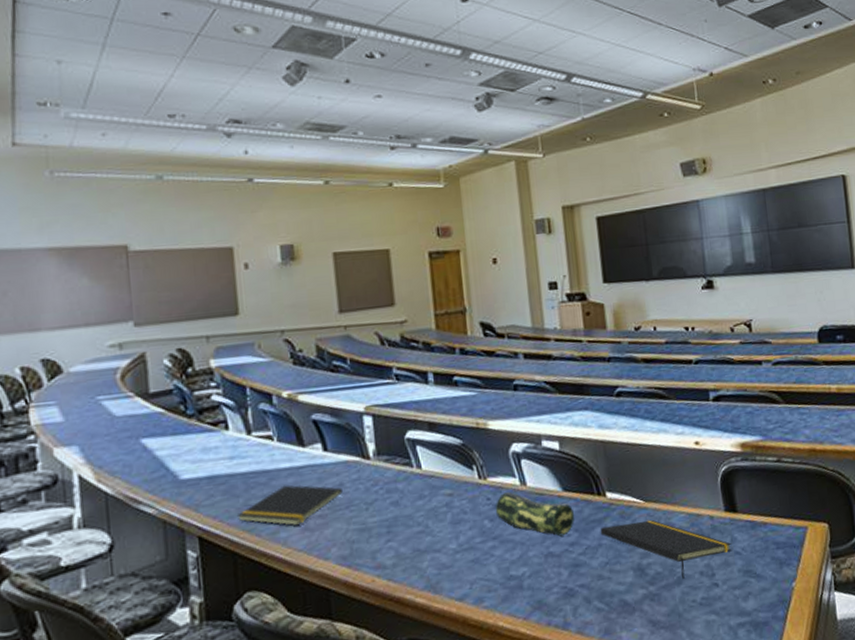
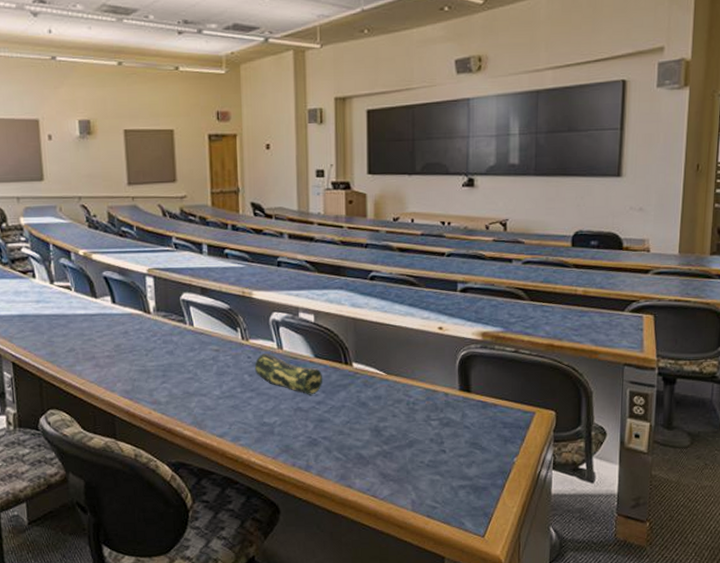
notepad: present [236,485,342,526] -> none [41,328,127,362]
notepad: present [600,520,732,579] -> none [344,390,462,443]

